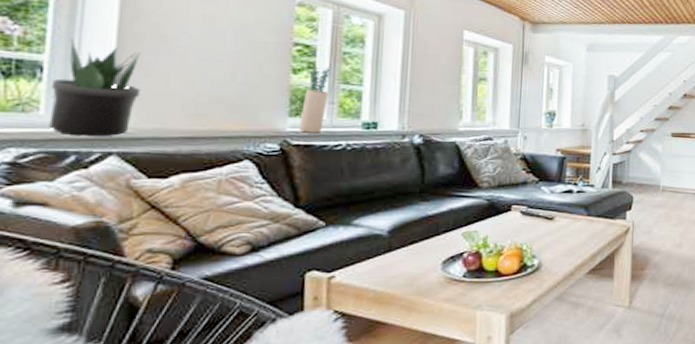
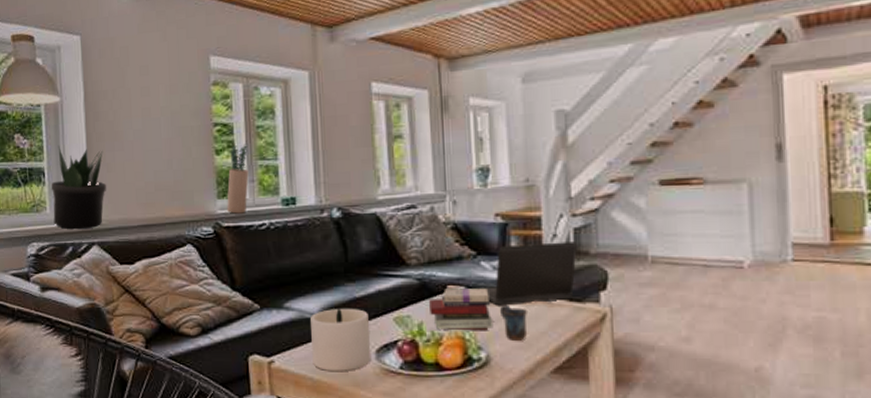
candle: none [377,224,438,284] -> present [310,308,372,372]
books: none [495,208,547,243] -> present [429,288,494,331]
laptop computer: none [538,173,614,222] -> present [480,242,577,306]
mug: none [553,221,575,250] -> present [500,305,529,341]

